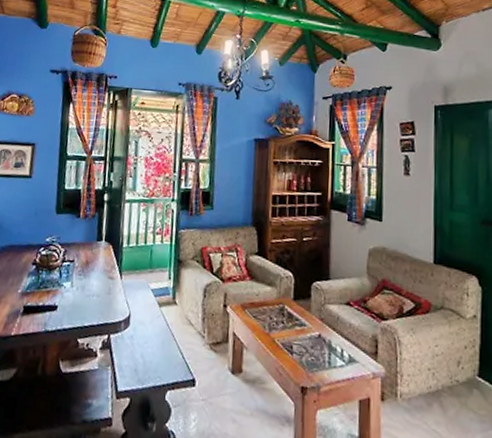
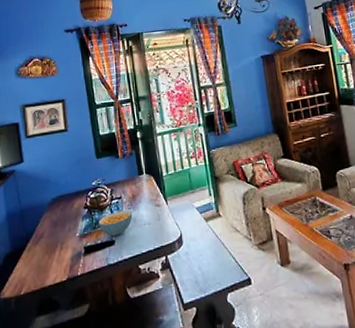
cereal bowl: none [44,275,82,302] -> present [98,210,133,236]

